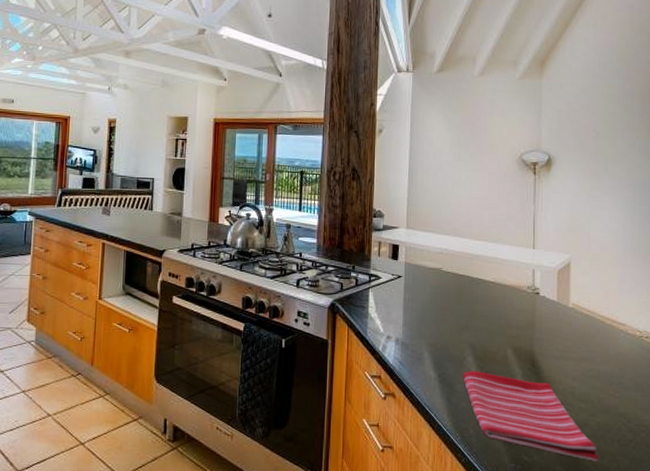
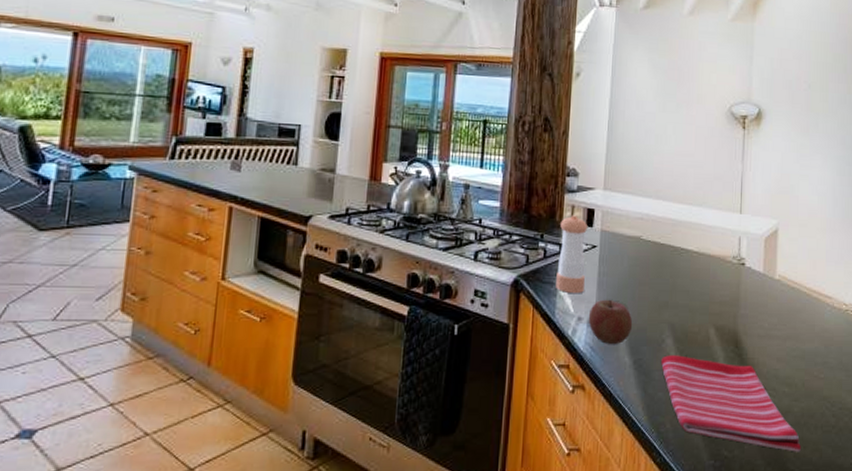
pepper shaker: none [367,250,394,316] -> present [556,215,588,293]
apple: none [396,321,436,360] -> present [588,299,633,344]

